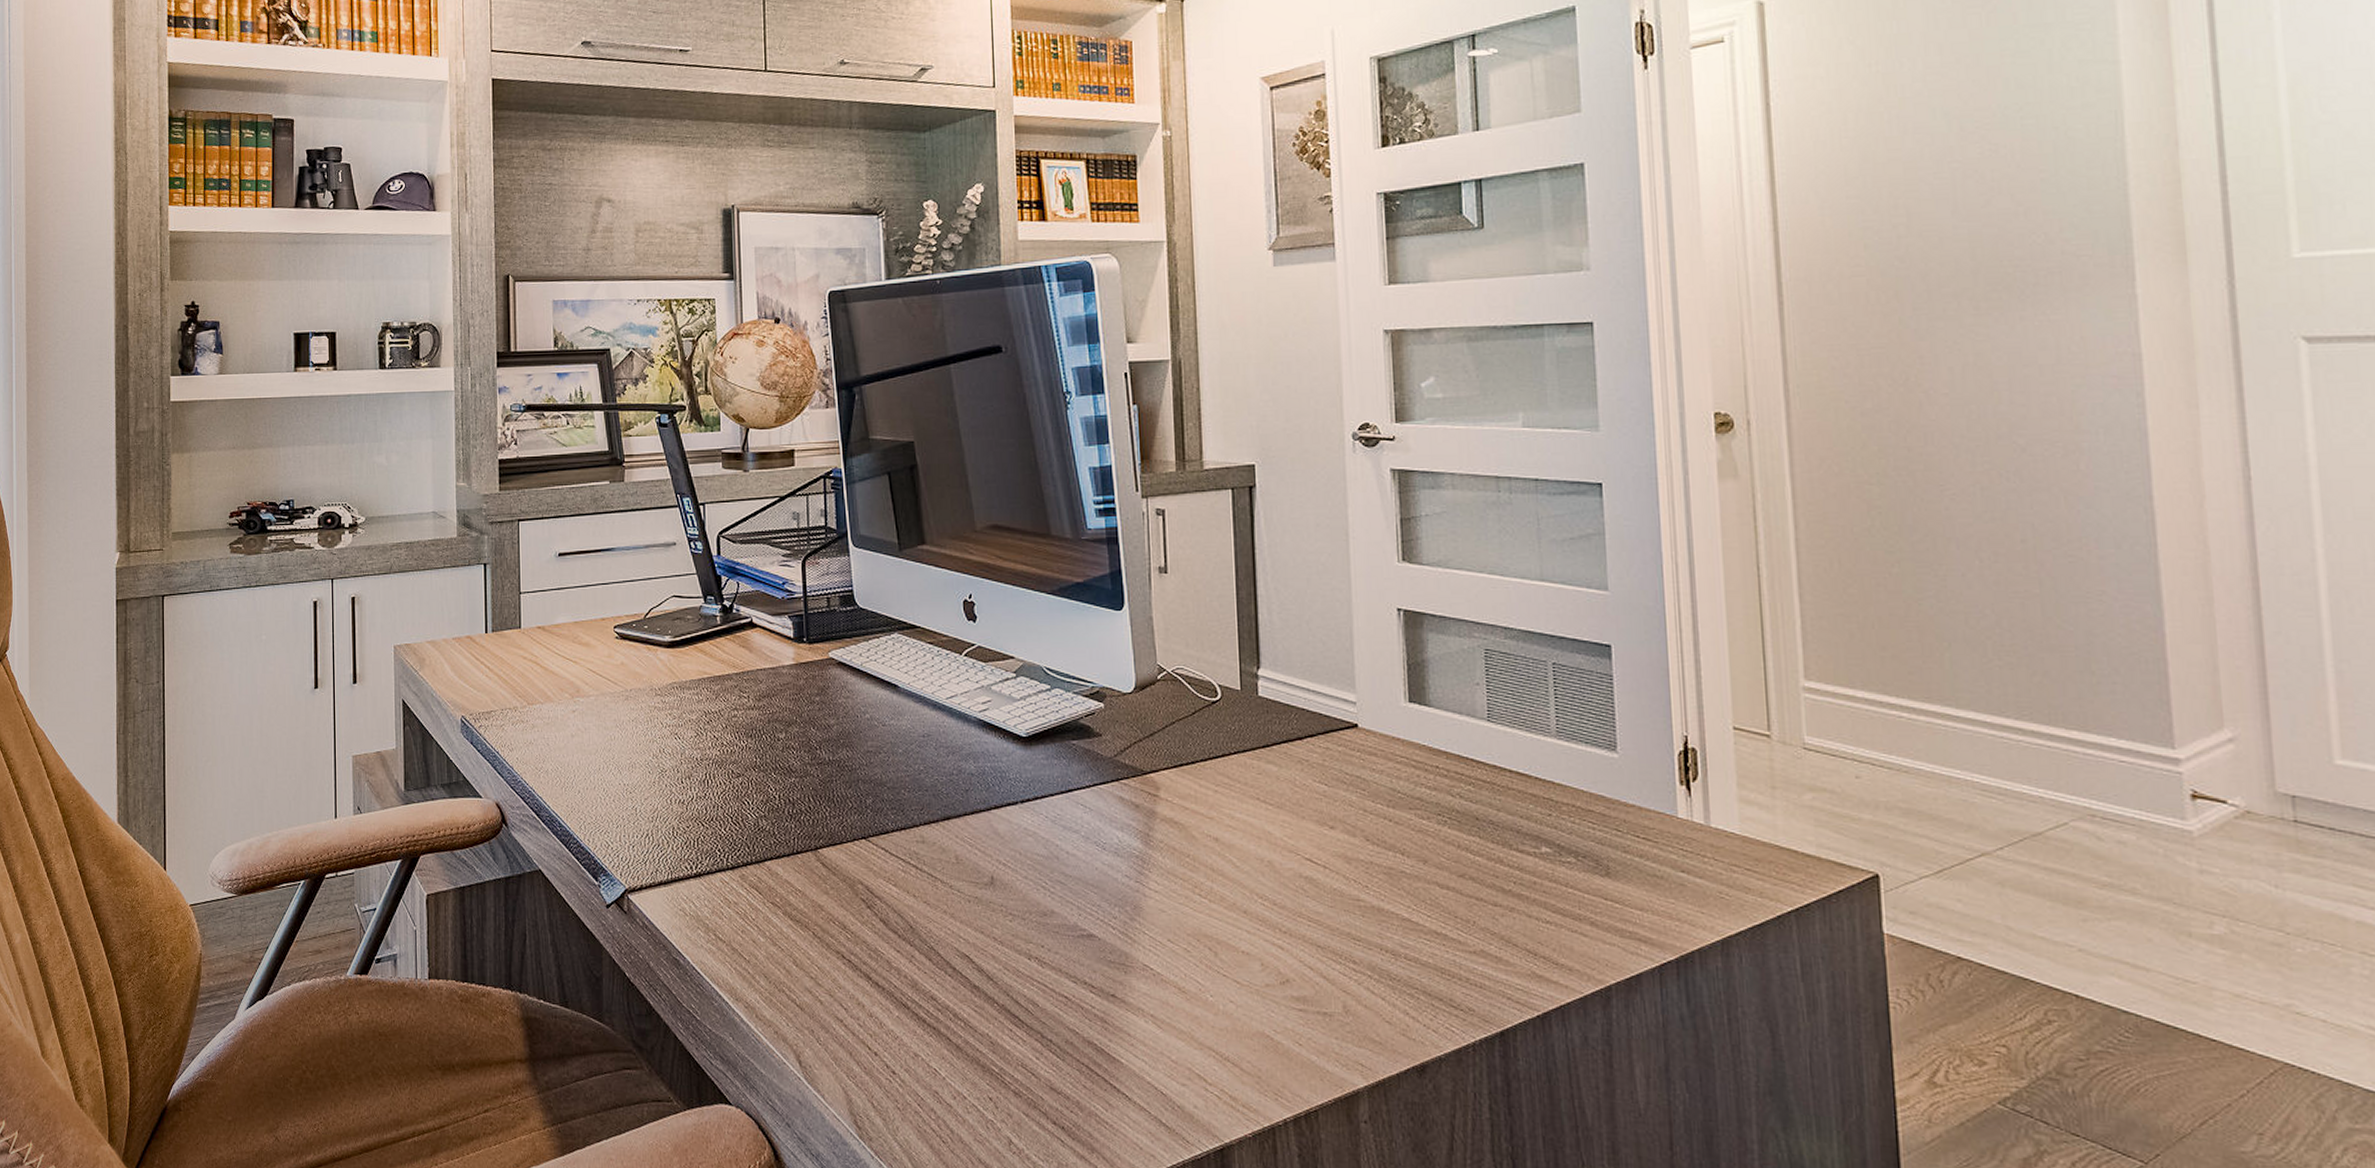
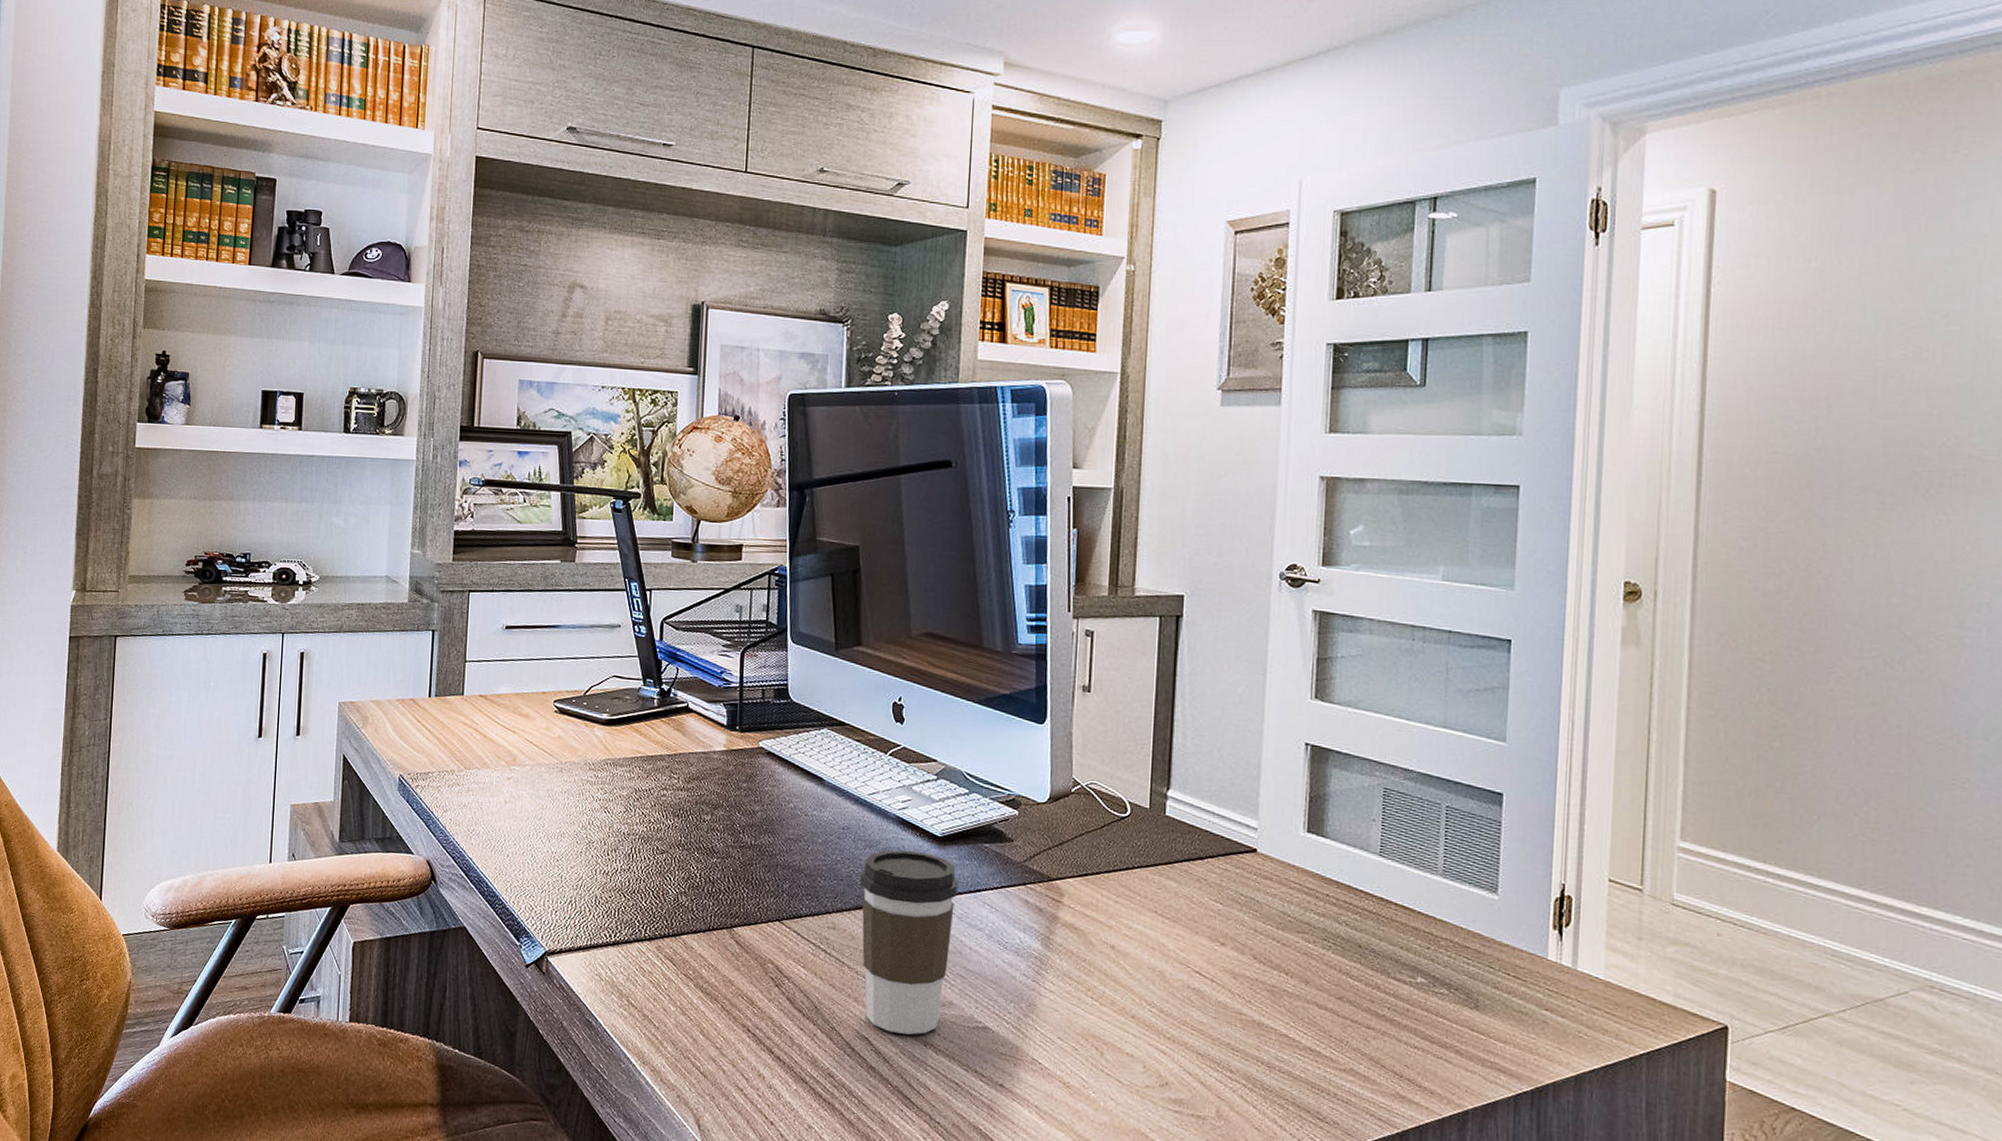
coffee cup: none [945,753,1049,949] -> present [860,849,959,1035]

